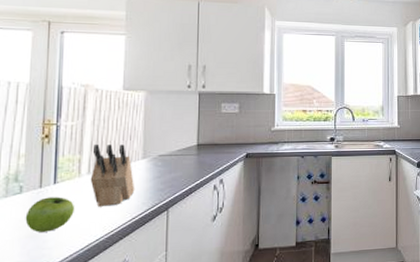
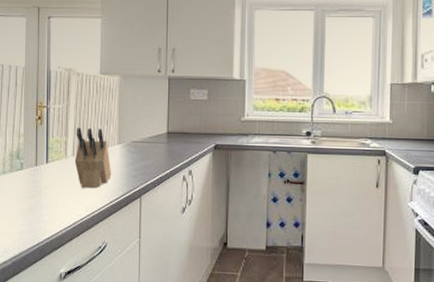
fruit: present [25,197,74,232] -> none [25,175,62,207]

